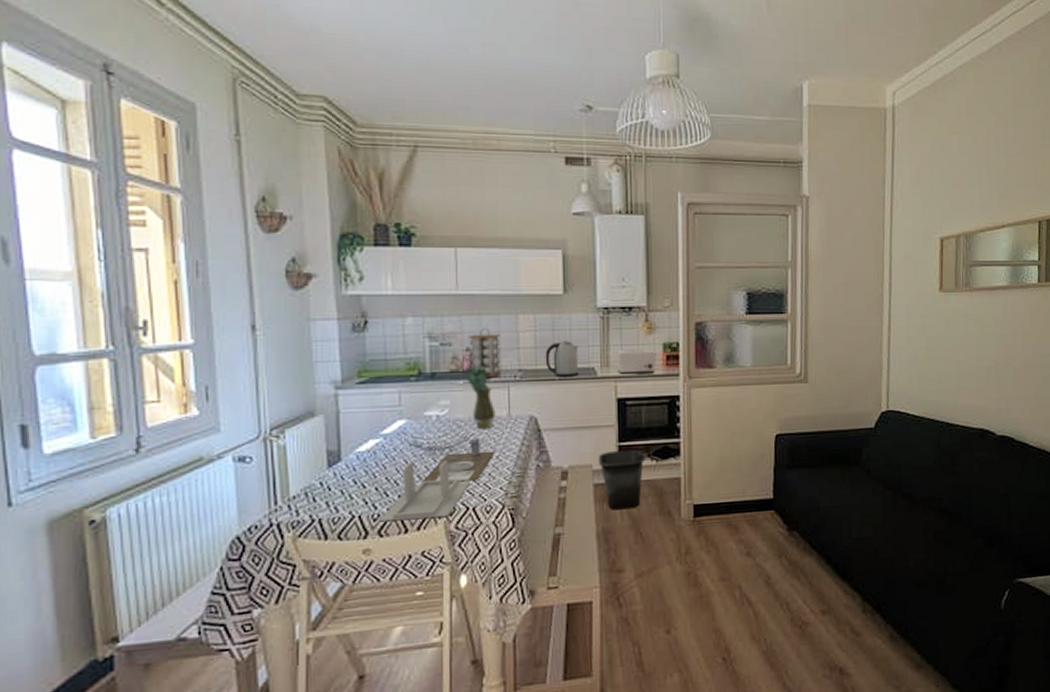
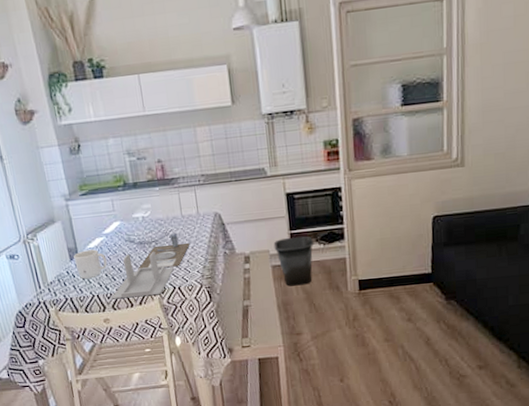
mug: none [334,454,381,494] -> present [73,249,108,280]
vase: present [464,364,496,428] -> none [159,173,188,225]
spice rack: present [468,327,501,378] -> none [158,141,188,184]
kettle: present [545,341,579,378] -> none [221,146,251,179]
toaster: present [617,349,656,375] -> none [283,147,318,173]

